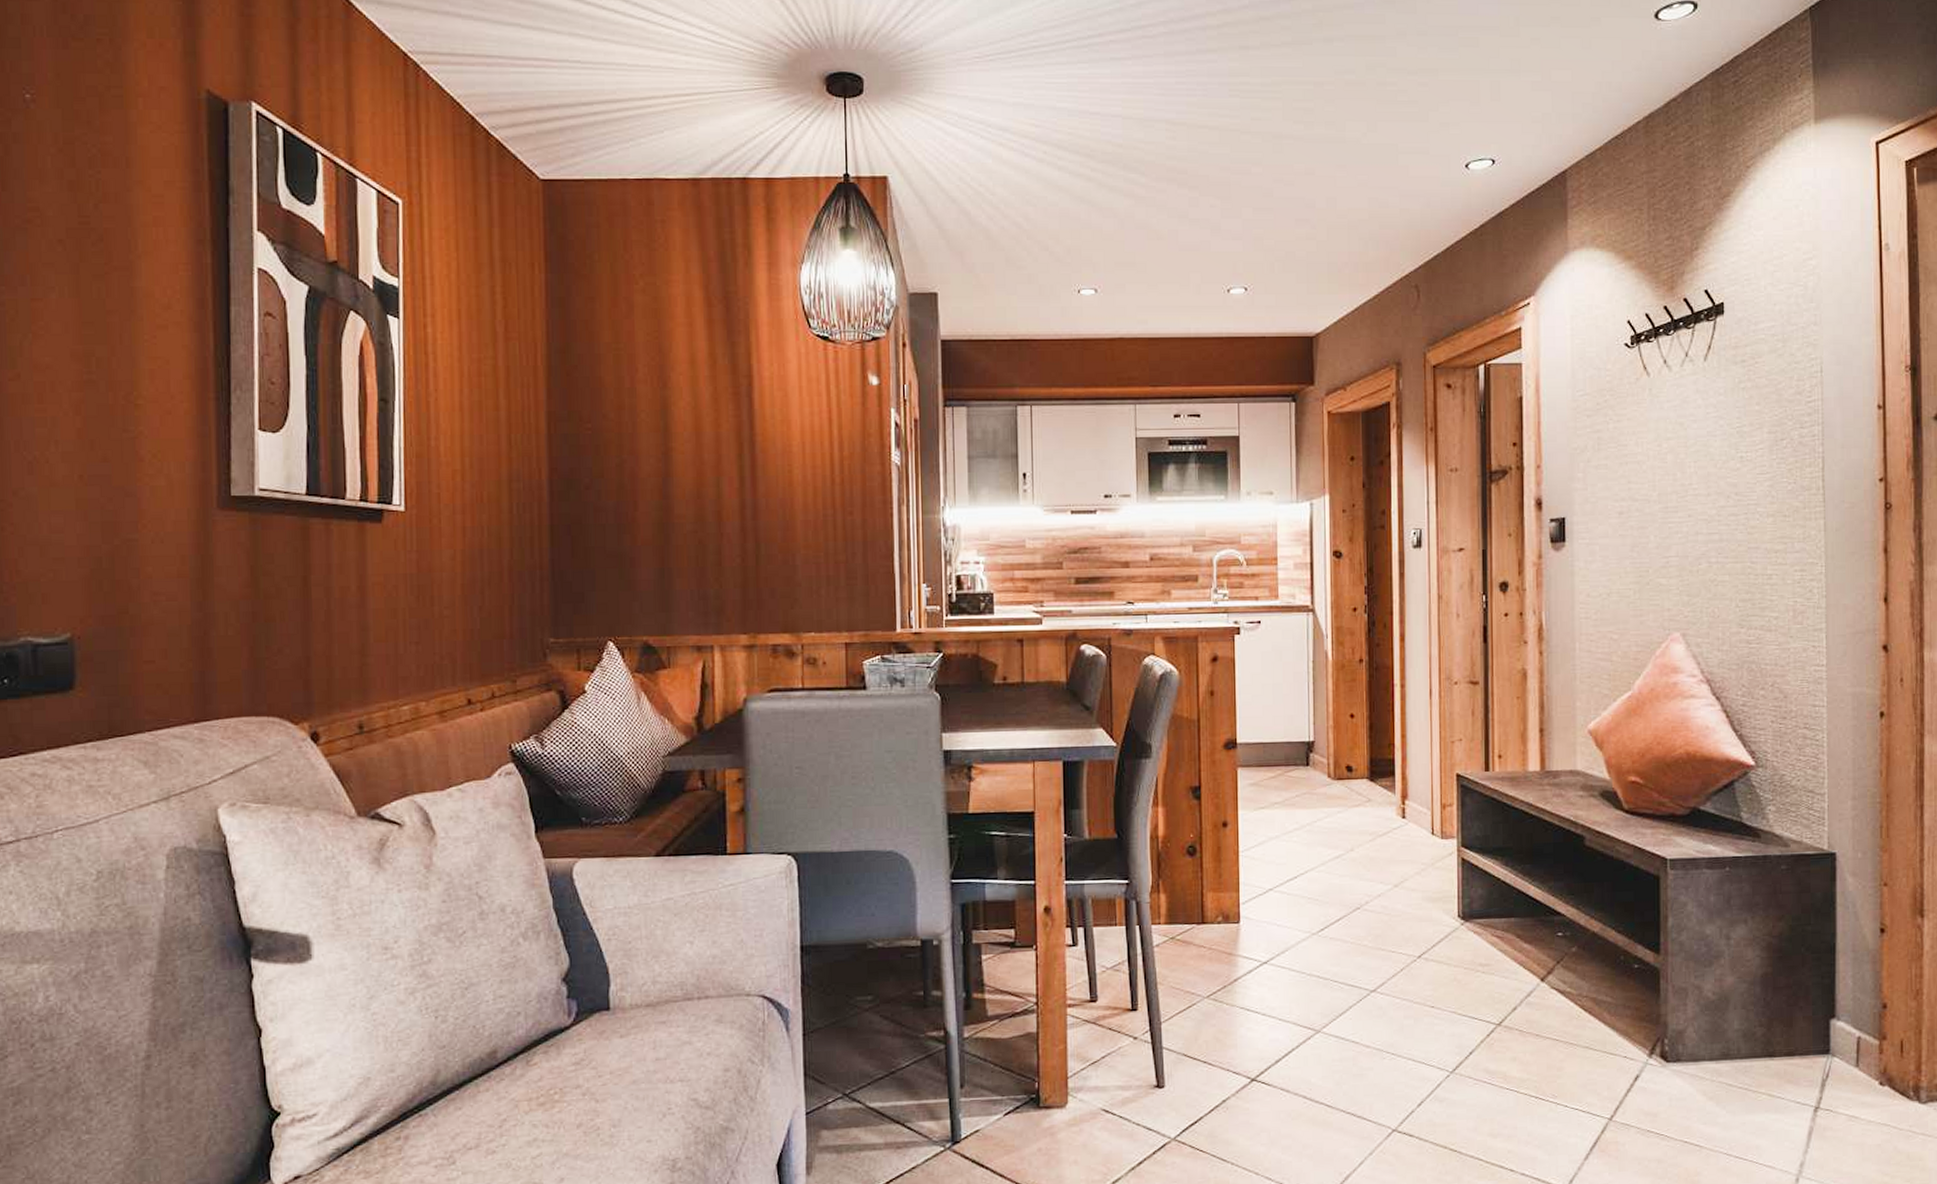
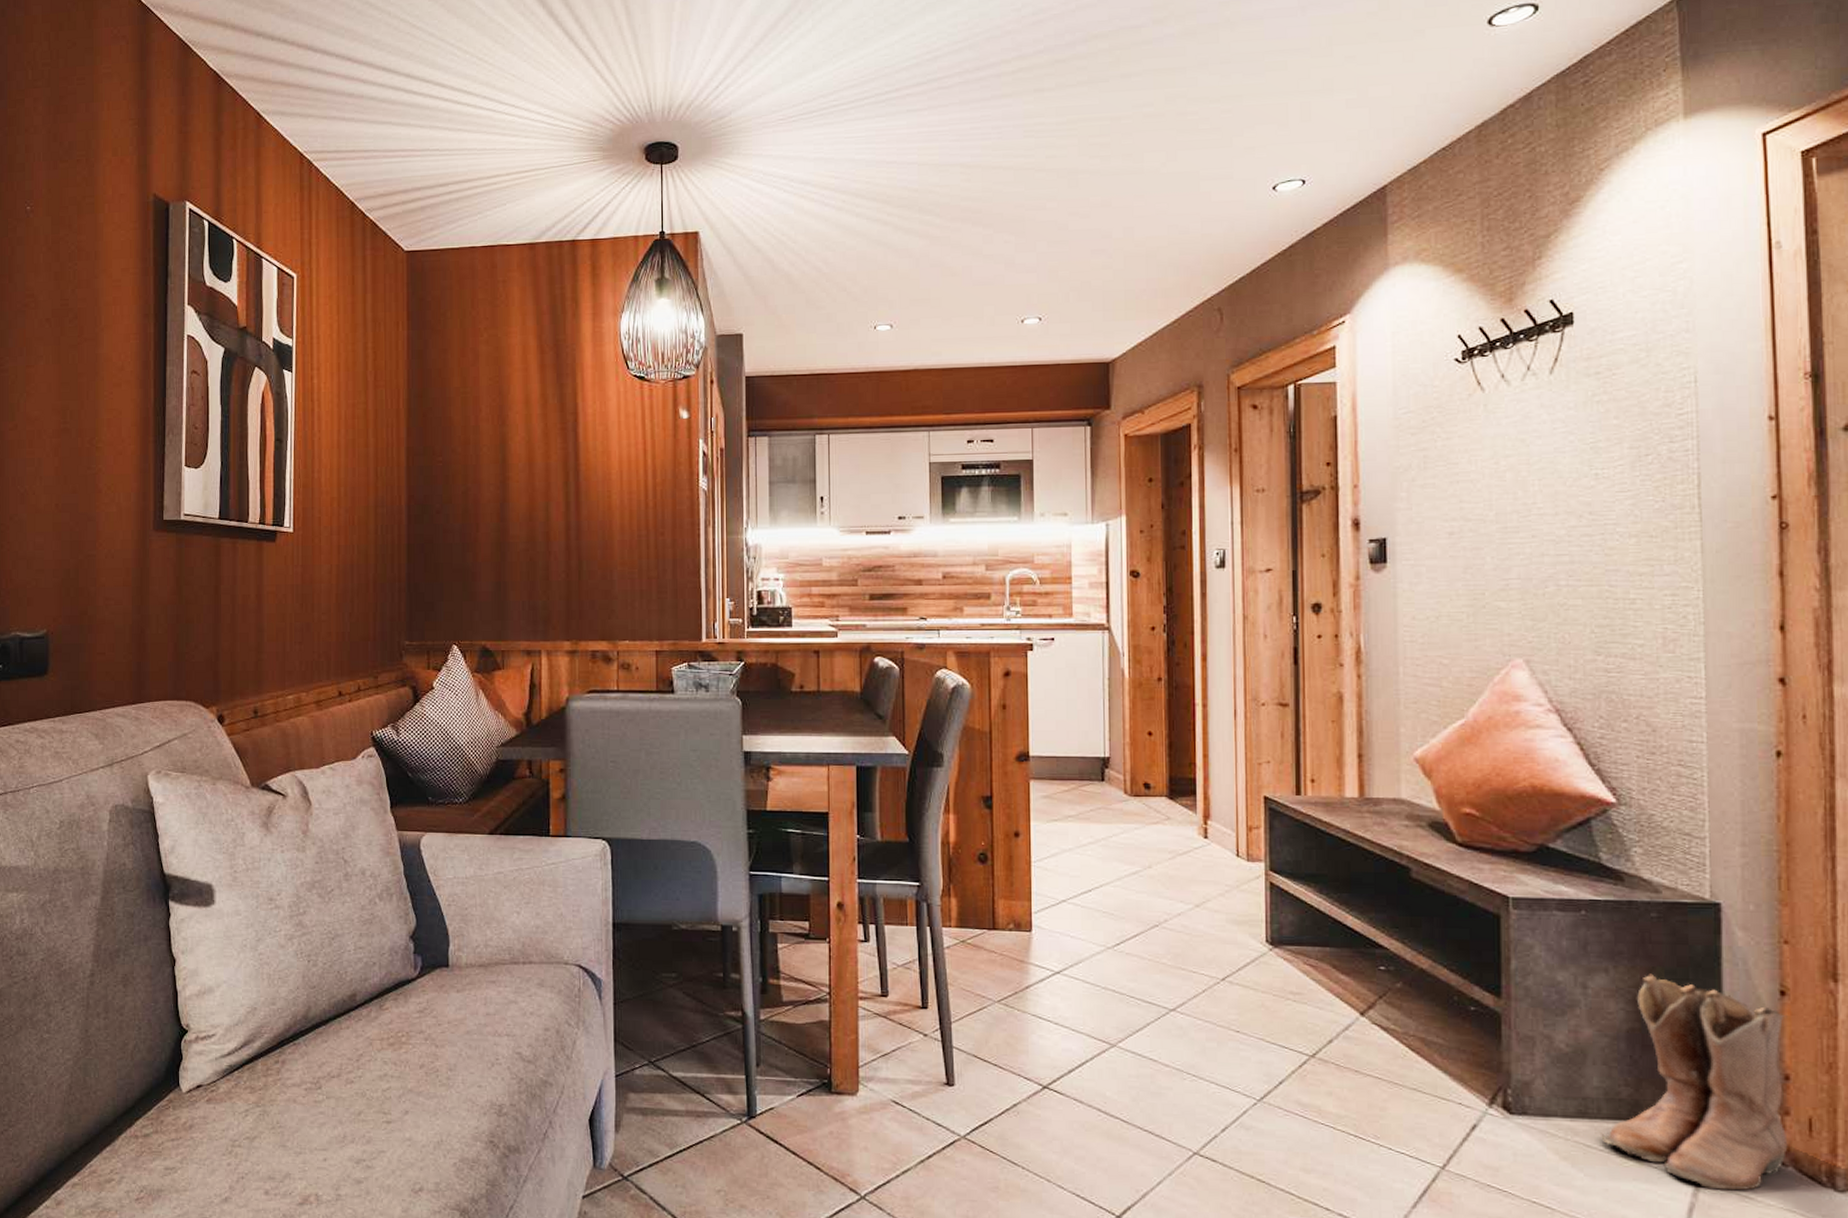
boots: none [1740,921,1886,1113] -> present [1601,973,1788,1191]

